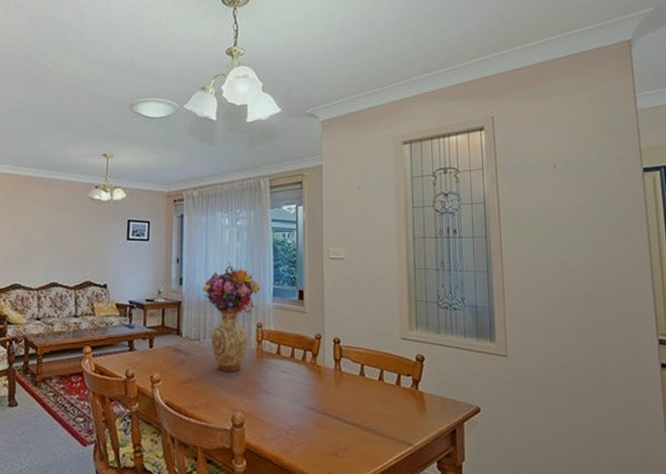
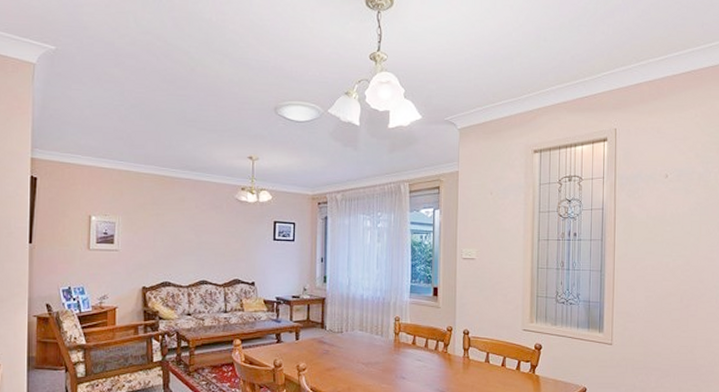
flower arrangement: present [202,261,262,373] -> none [344,261,401,361]

